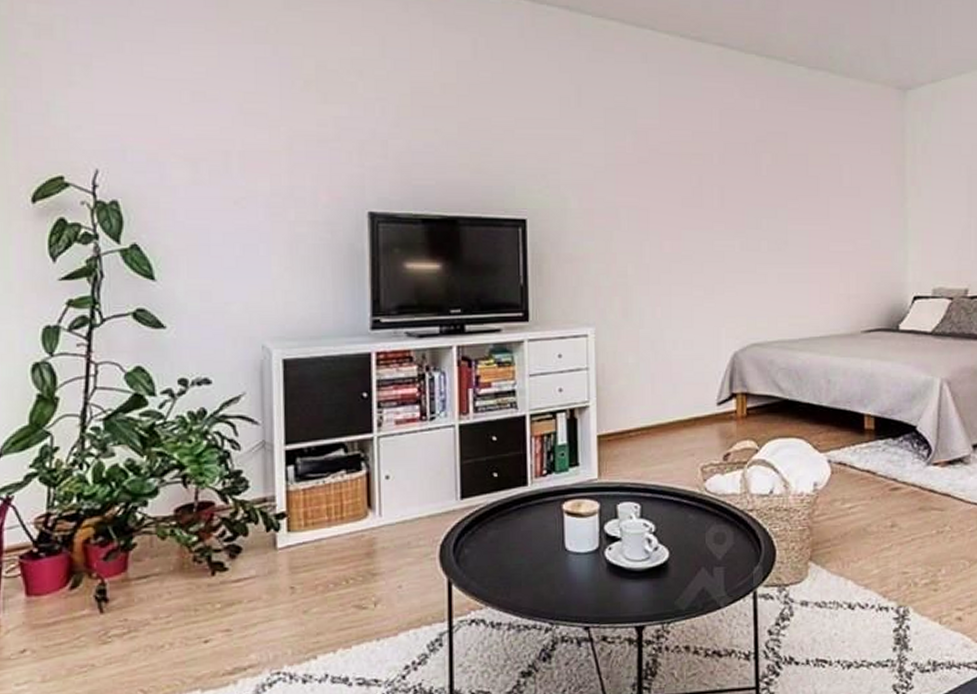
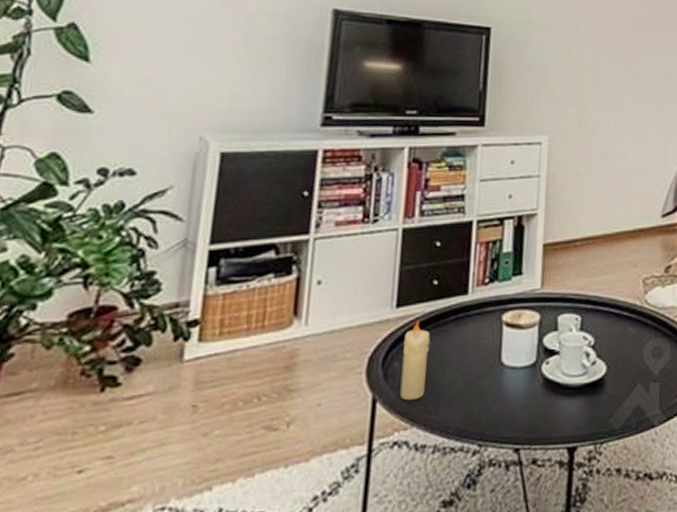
candle: none [471,510,496,584] -> present [400,320,431,401]

